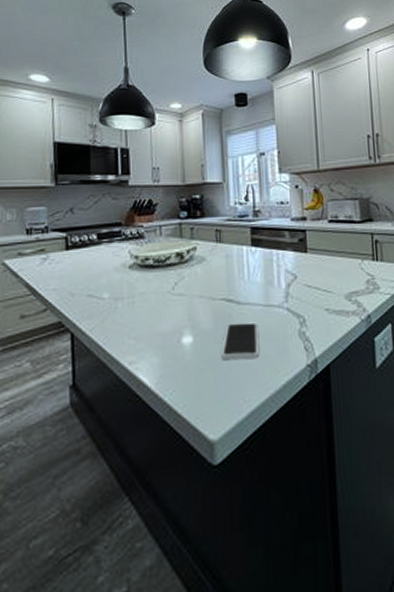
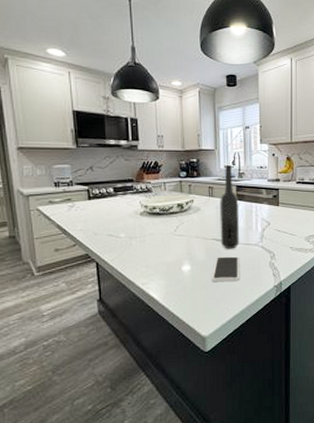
bottle: none [230,200,258,313] -> present [220,164,240,249]

